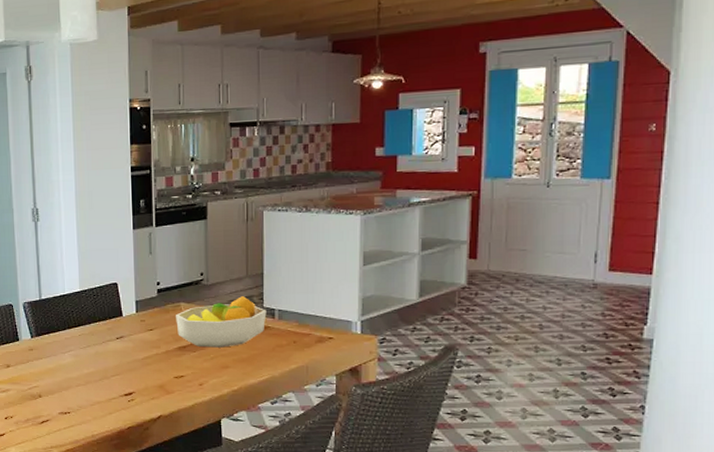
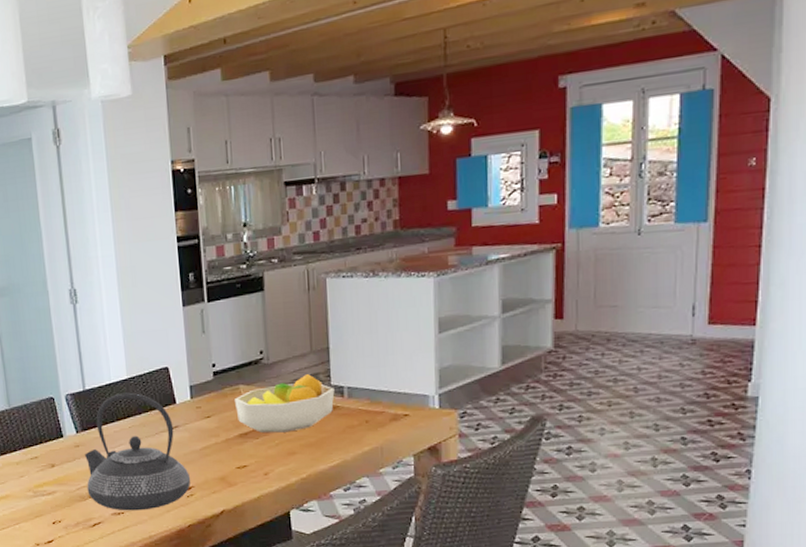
teapot: none [37,304,133,412] -> present [84,392,191,511]

